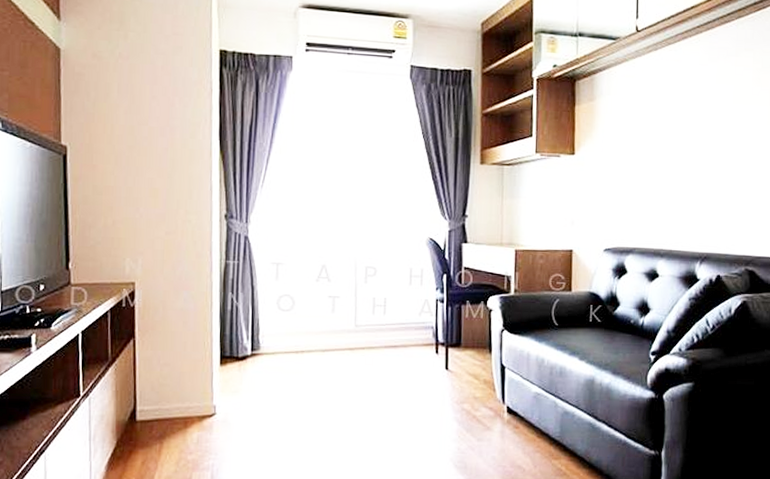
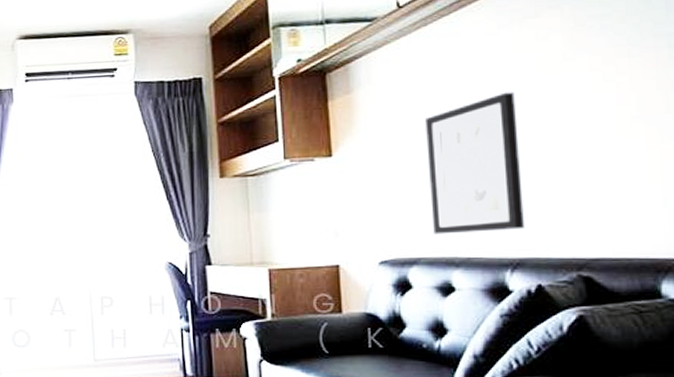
wall art: none [647,115,716,230] -> present [425,92,524,235]

